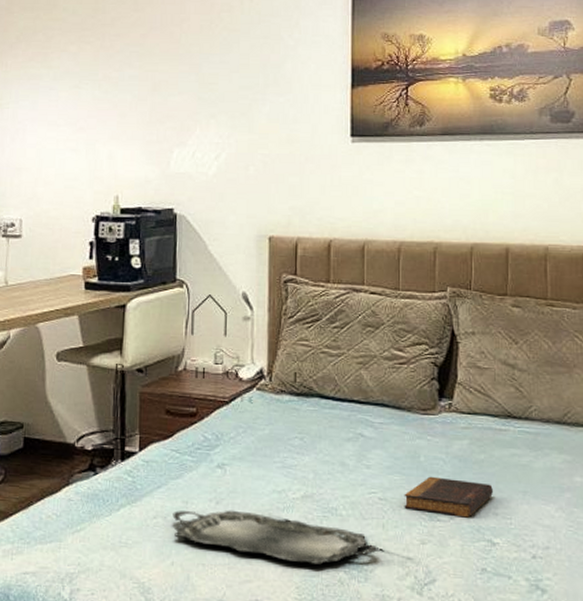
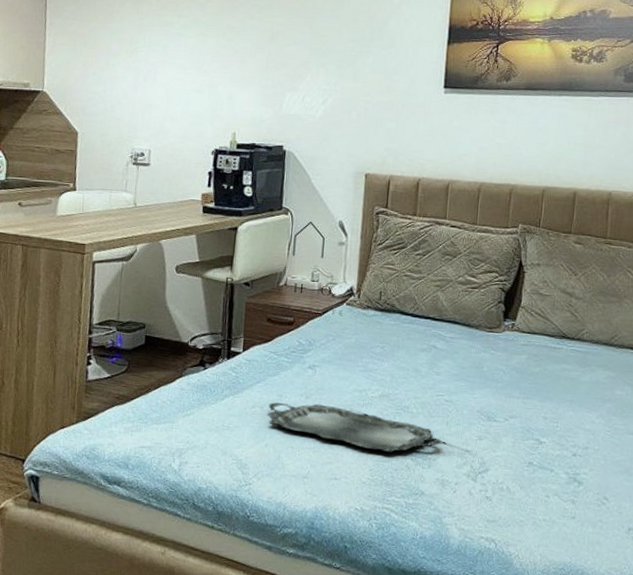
book: present [404,476,493,518] -> none [466,384,544,420]

